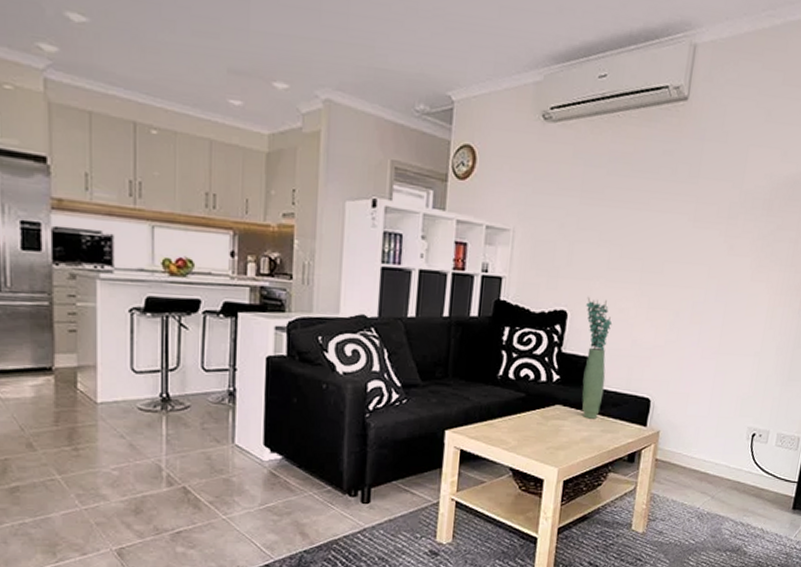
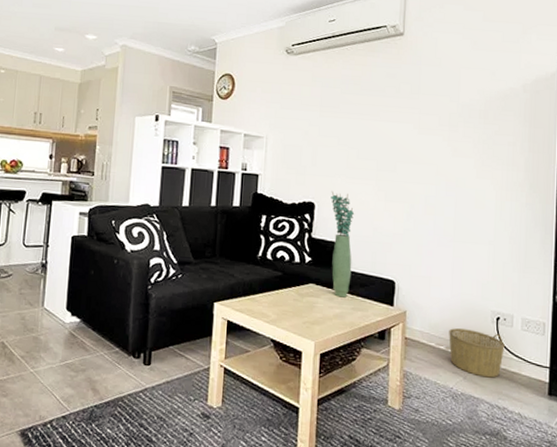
basket: none [700,447,757,496] -> present [449,328,505,378]

